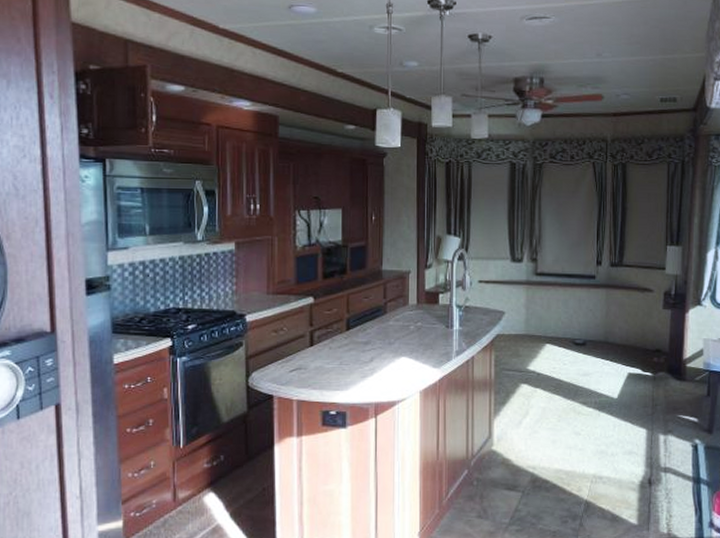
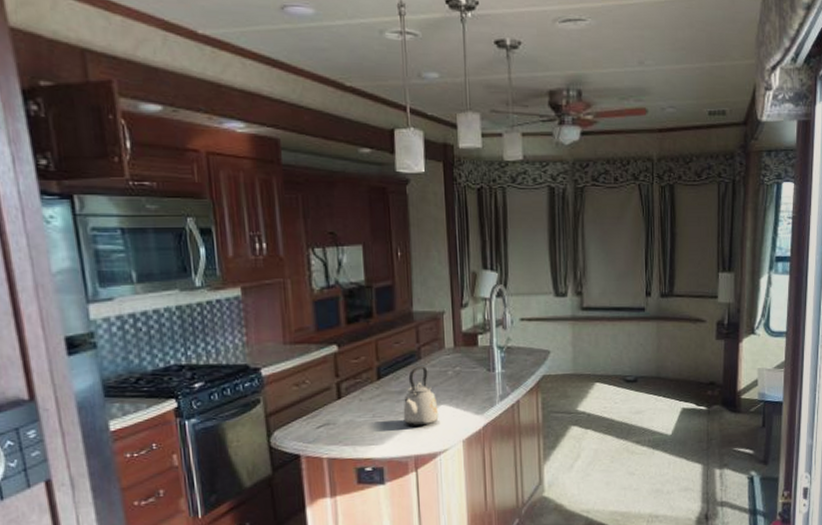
kettle: none [367,320,399,375] -> present [403,366,439,426]

